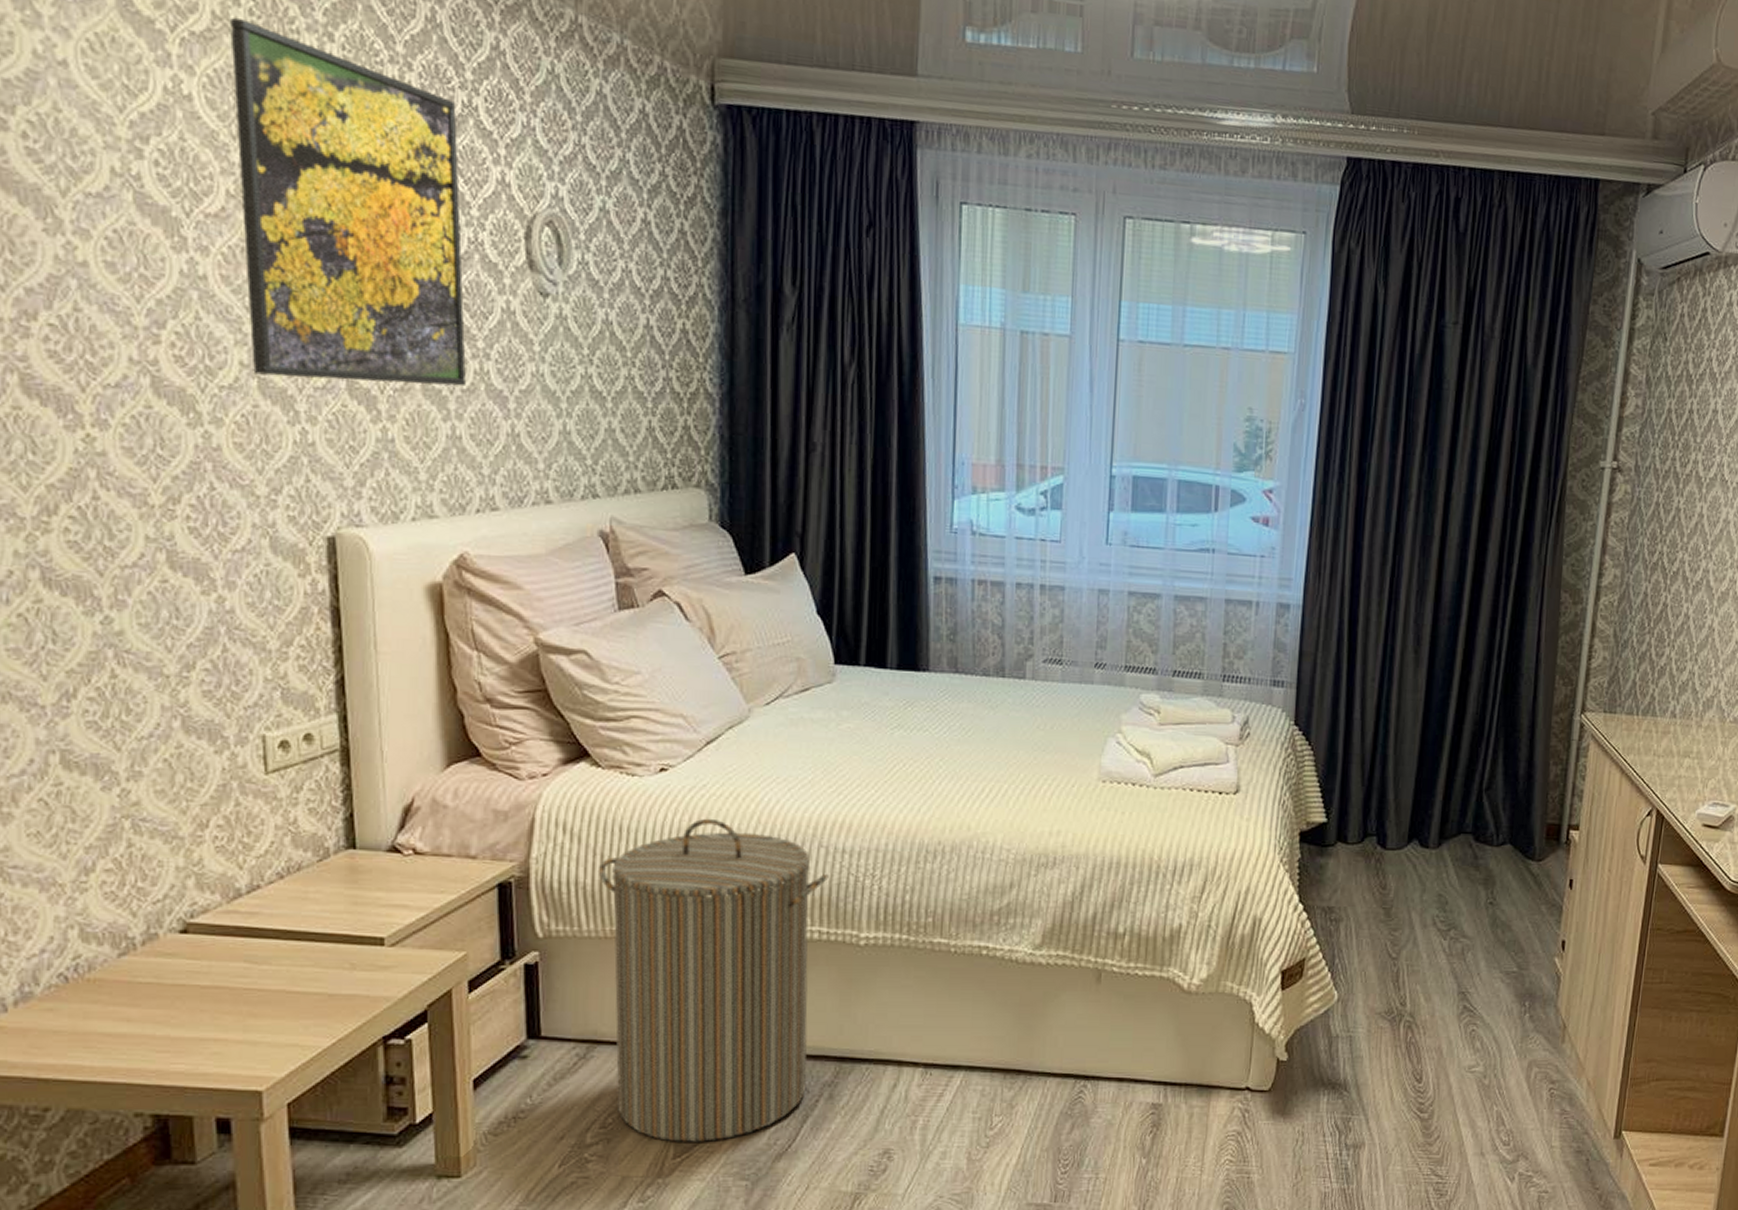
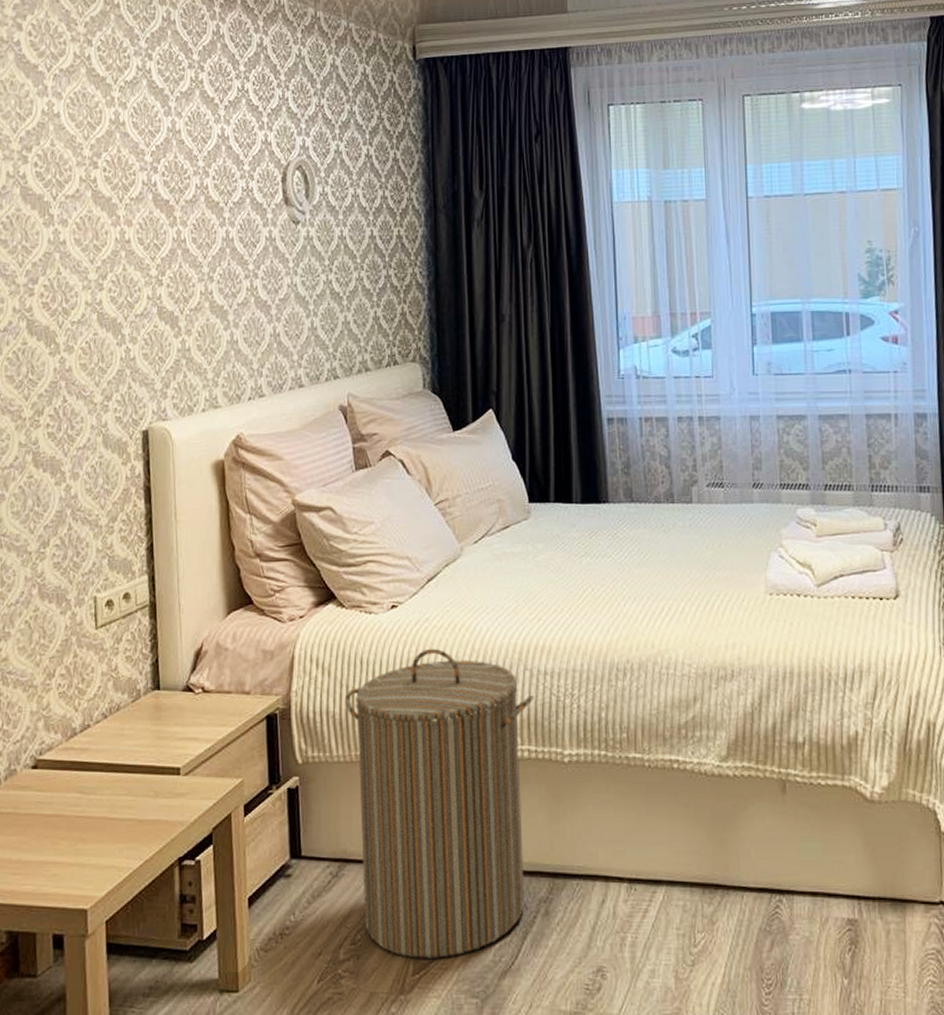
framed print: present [230,18,466,387] -> none [85,55,241,310]

